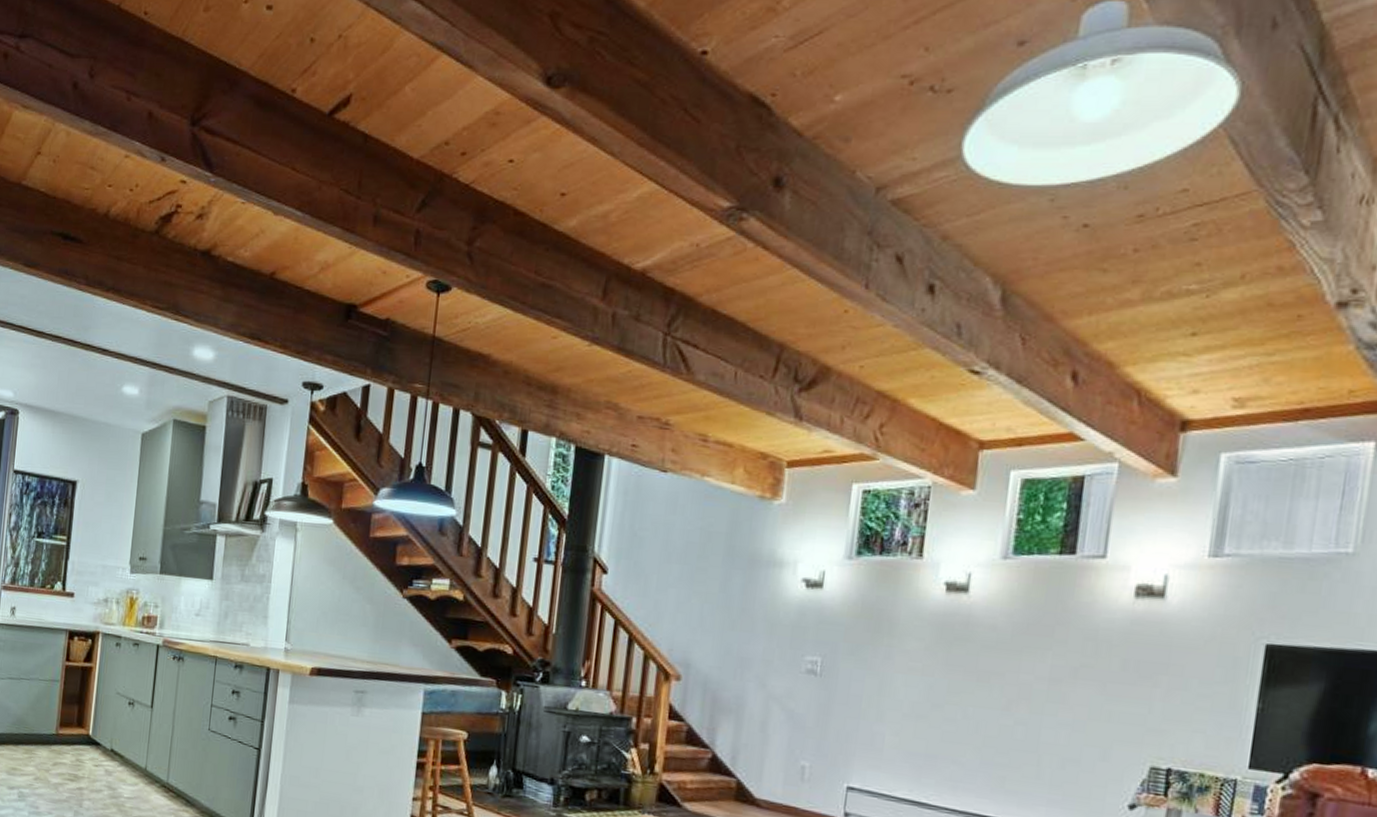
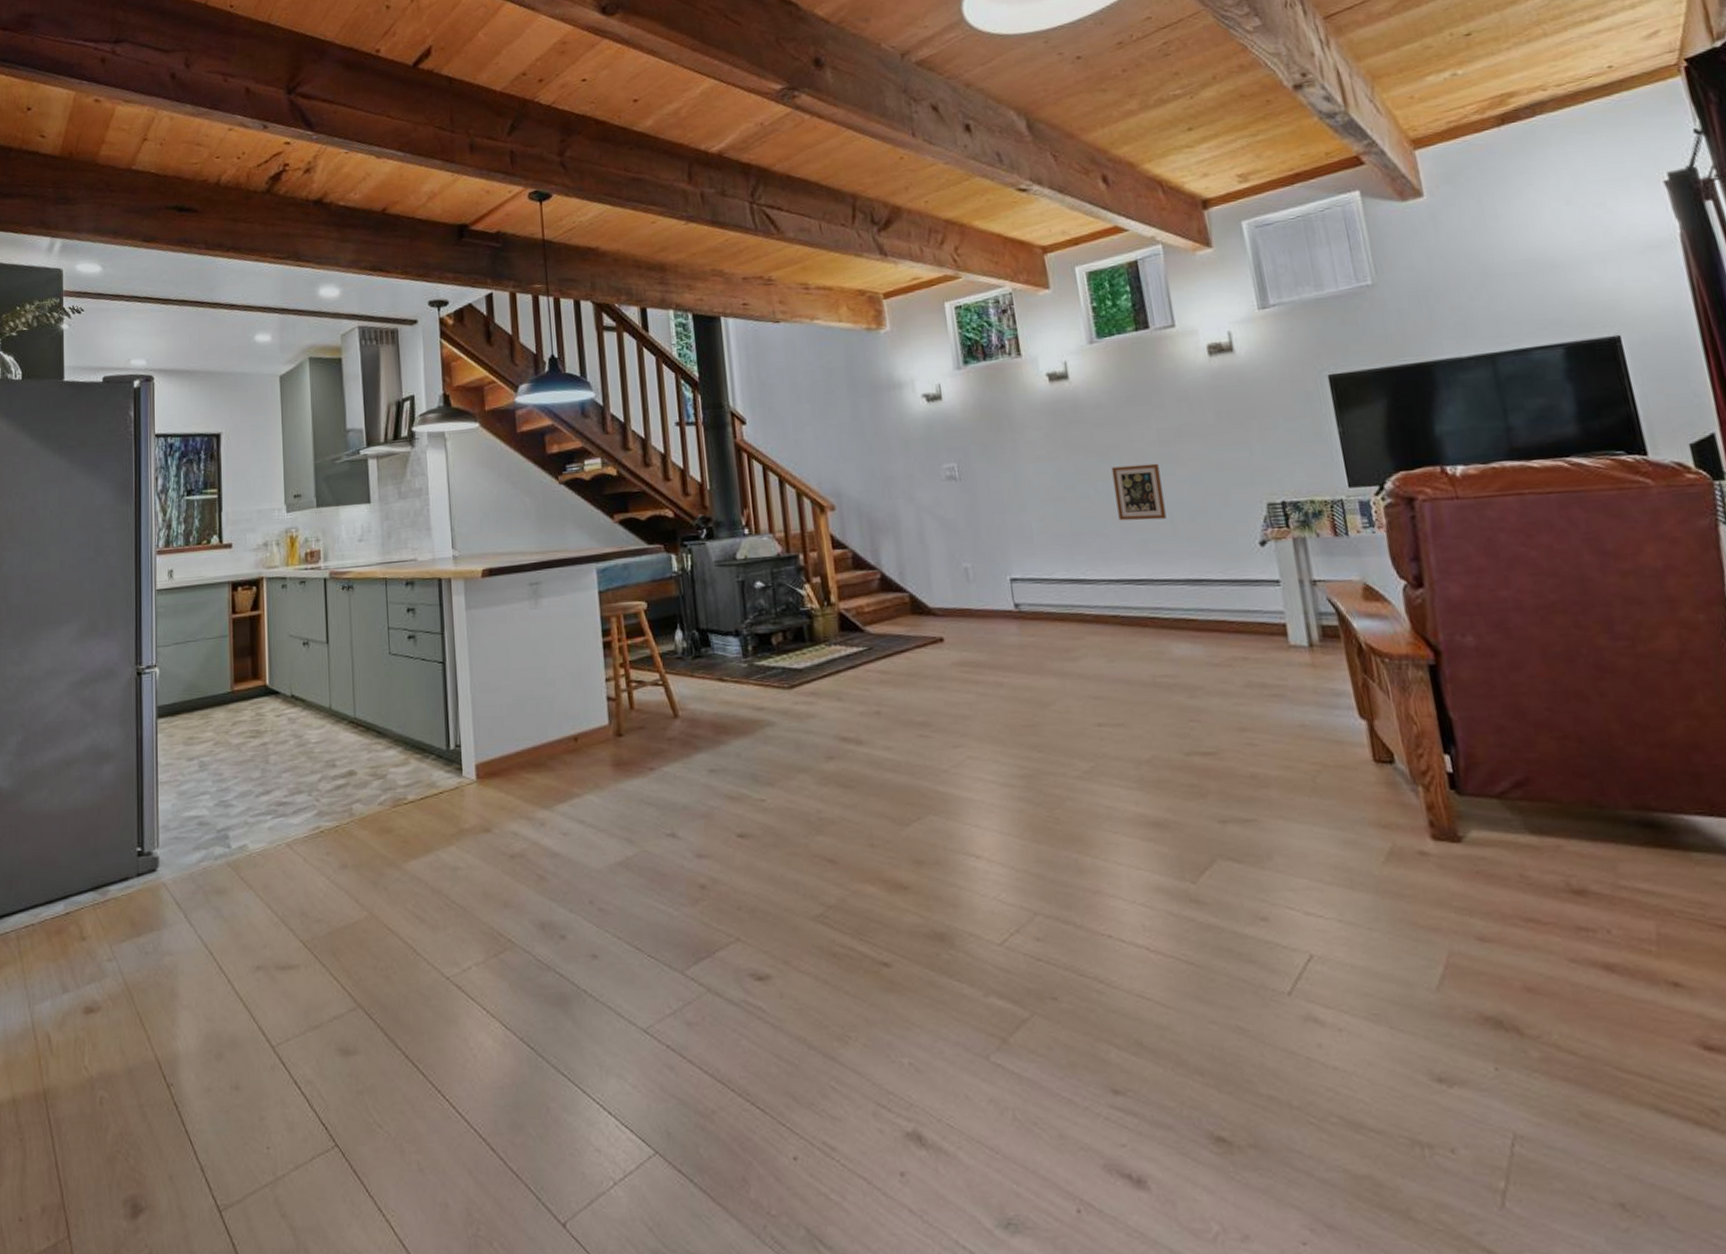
picture frame: none [981,695,1042,760] -> present [1111,463,1167,521]

